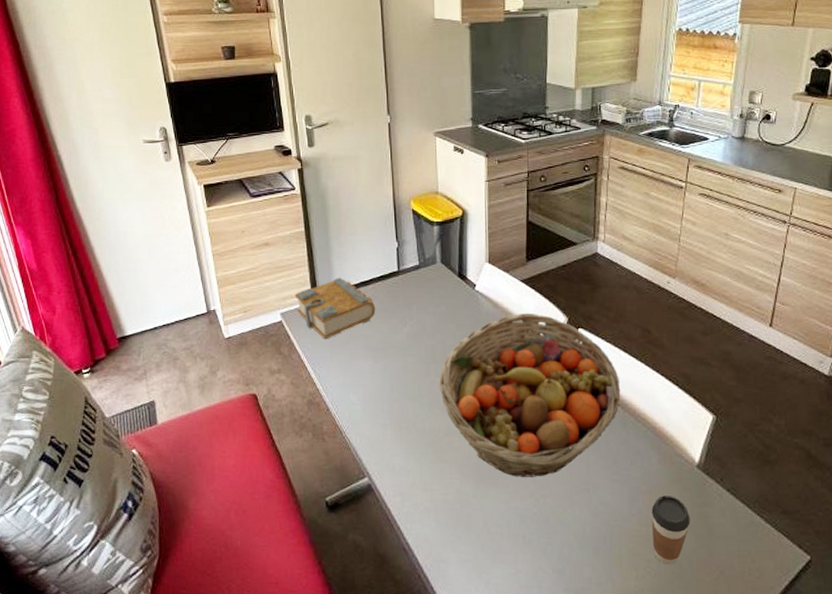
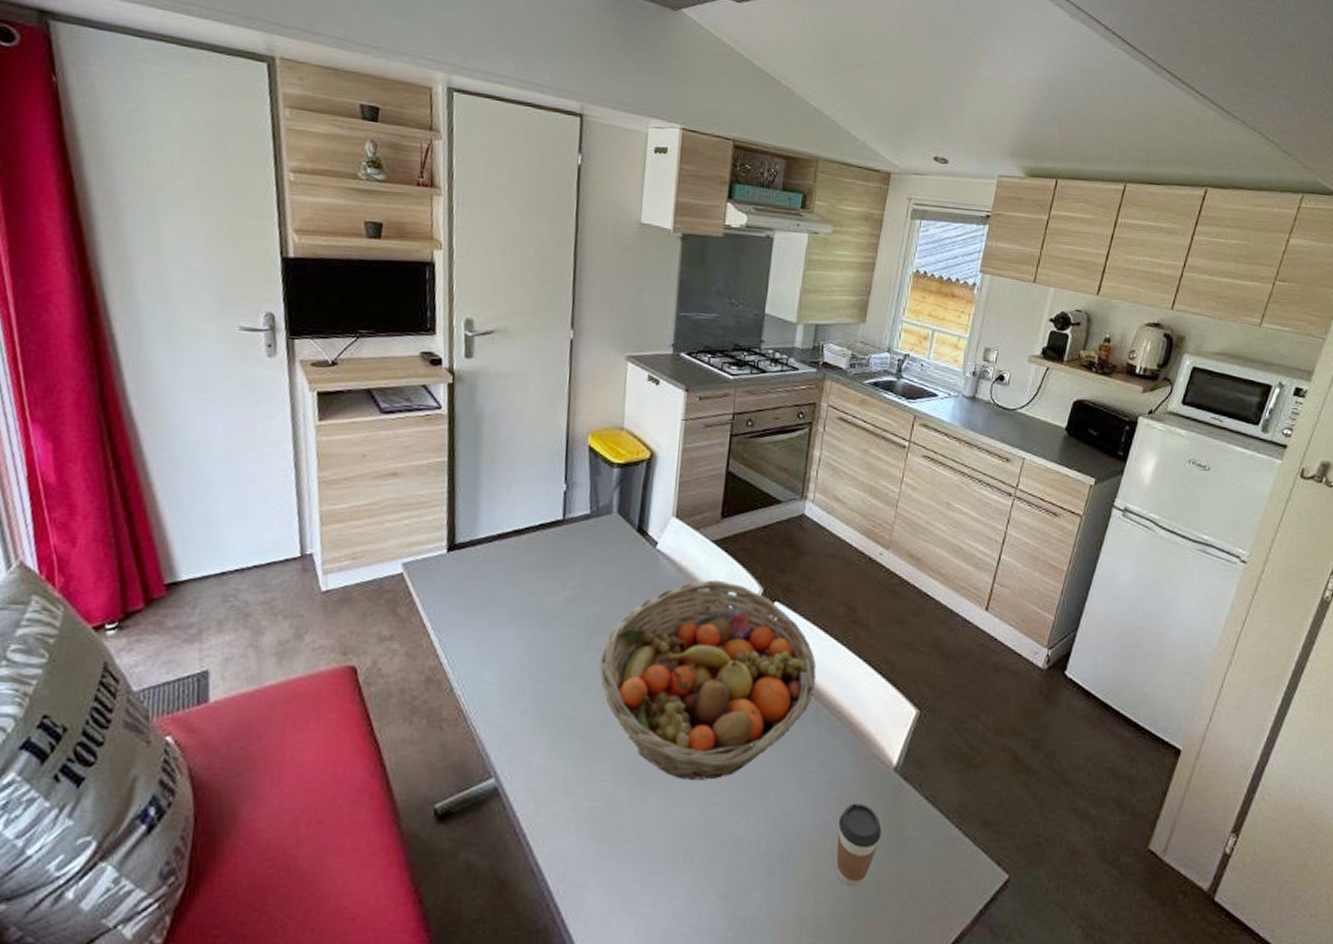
book: present [294,277,376,340] -> none [424,522,530,600]

